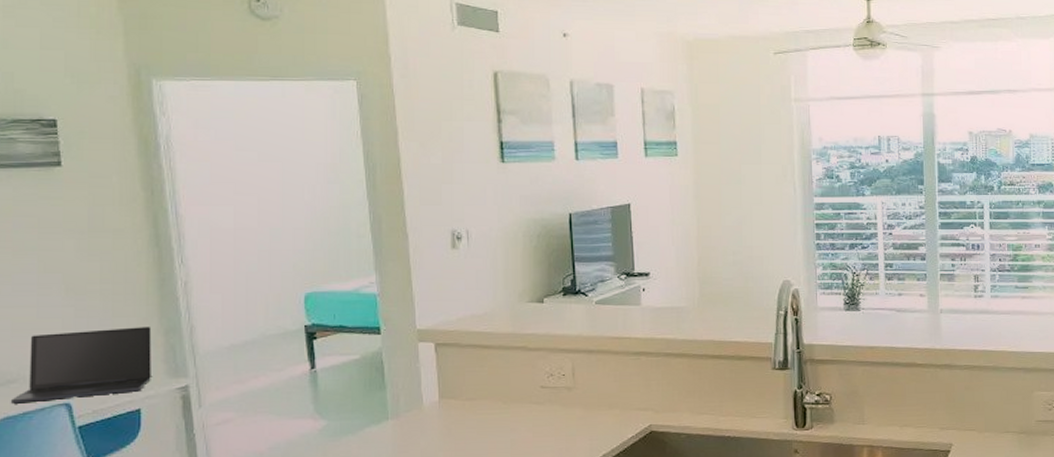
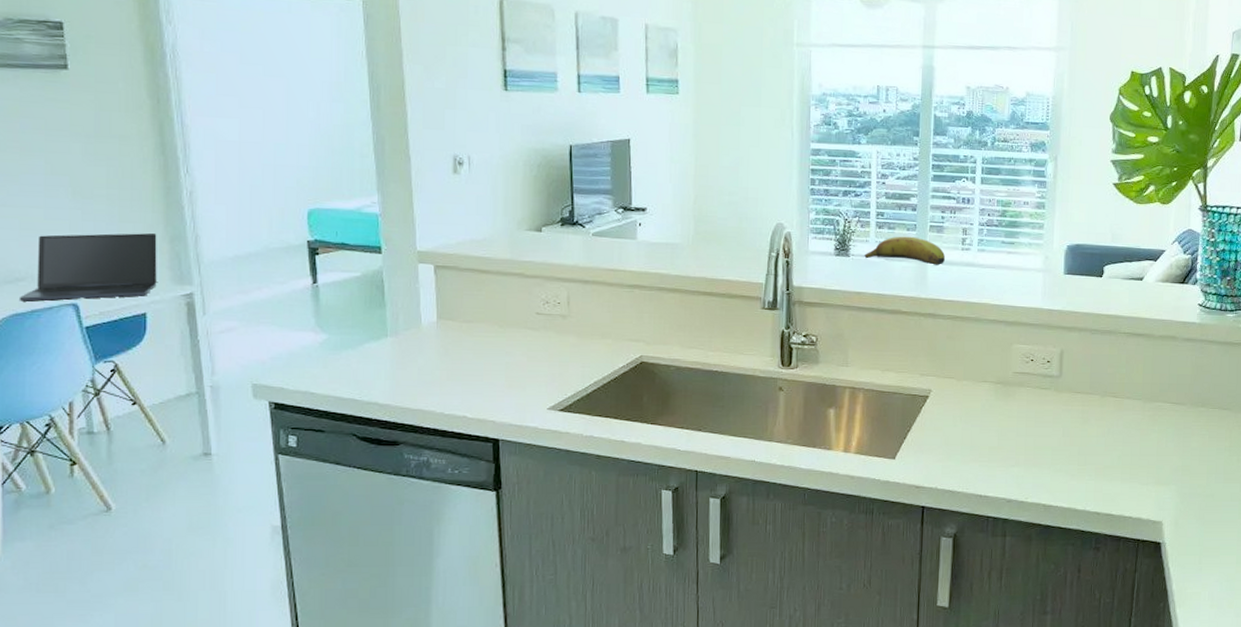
fruit: none [875,286,959,316] -> present [864,236,946,266]

